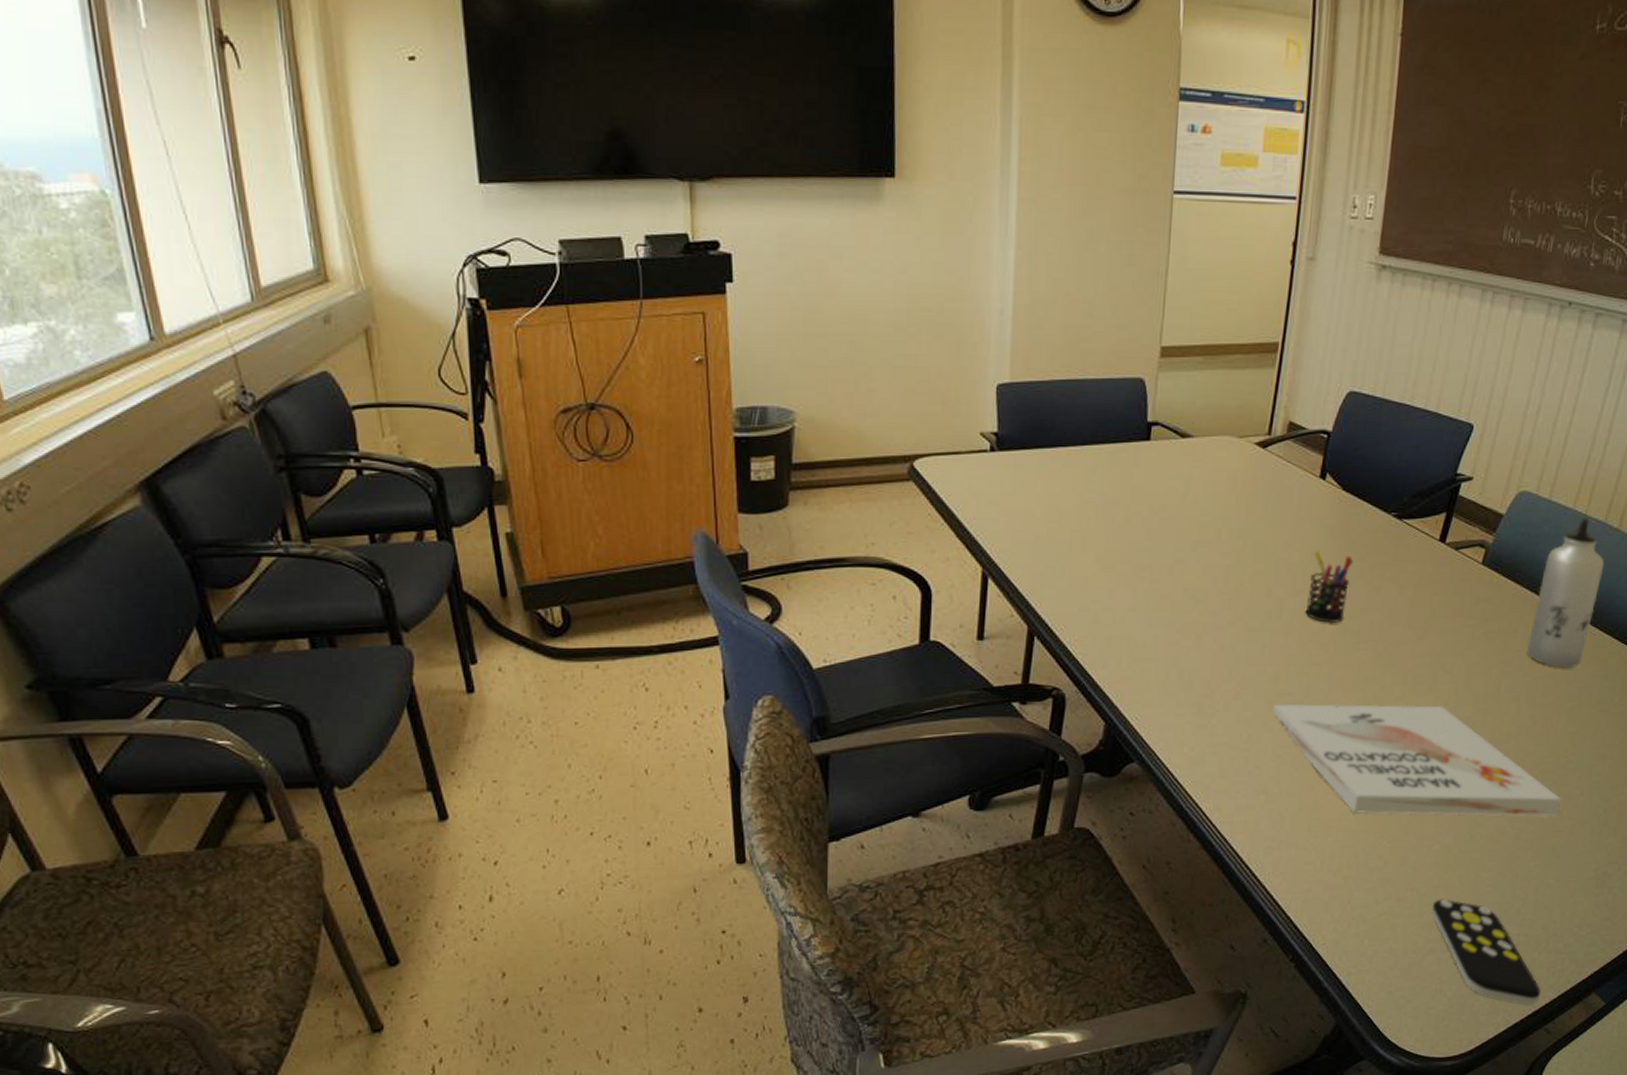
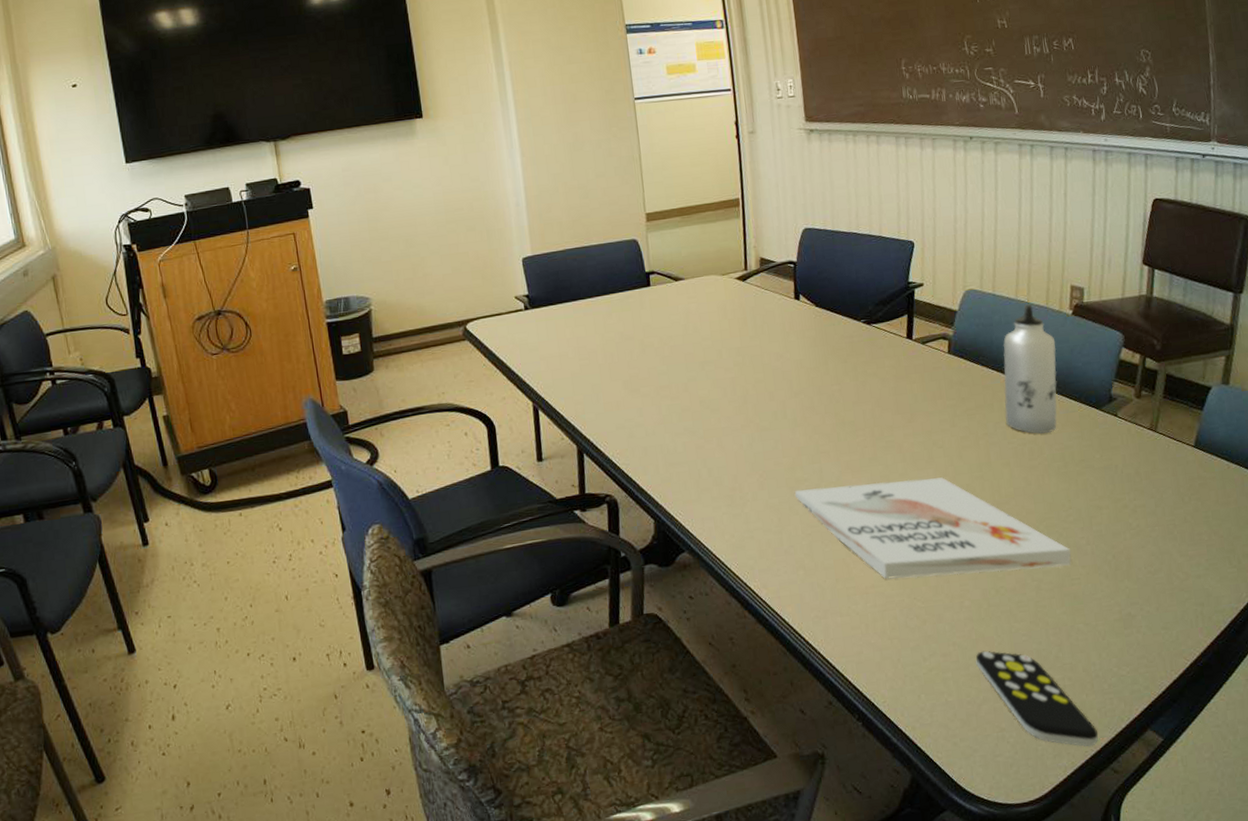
pen holder: present [1305,551,1354,624] -> none [803,358,840,417]

